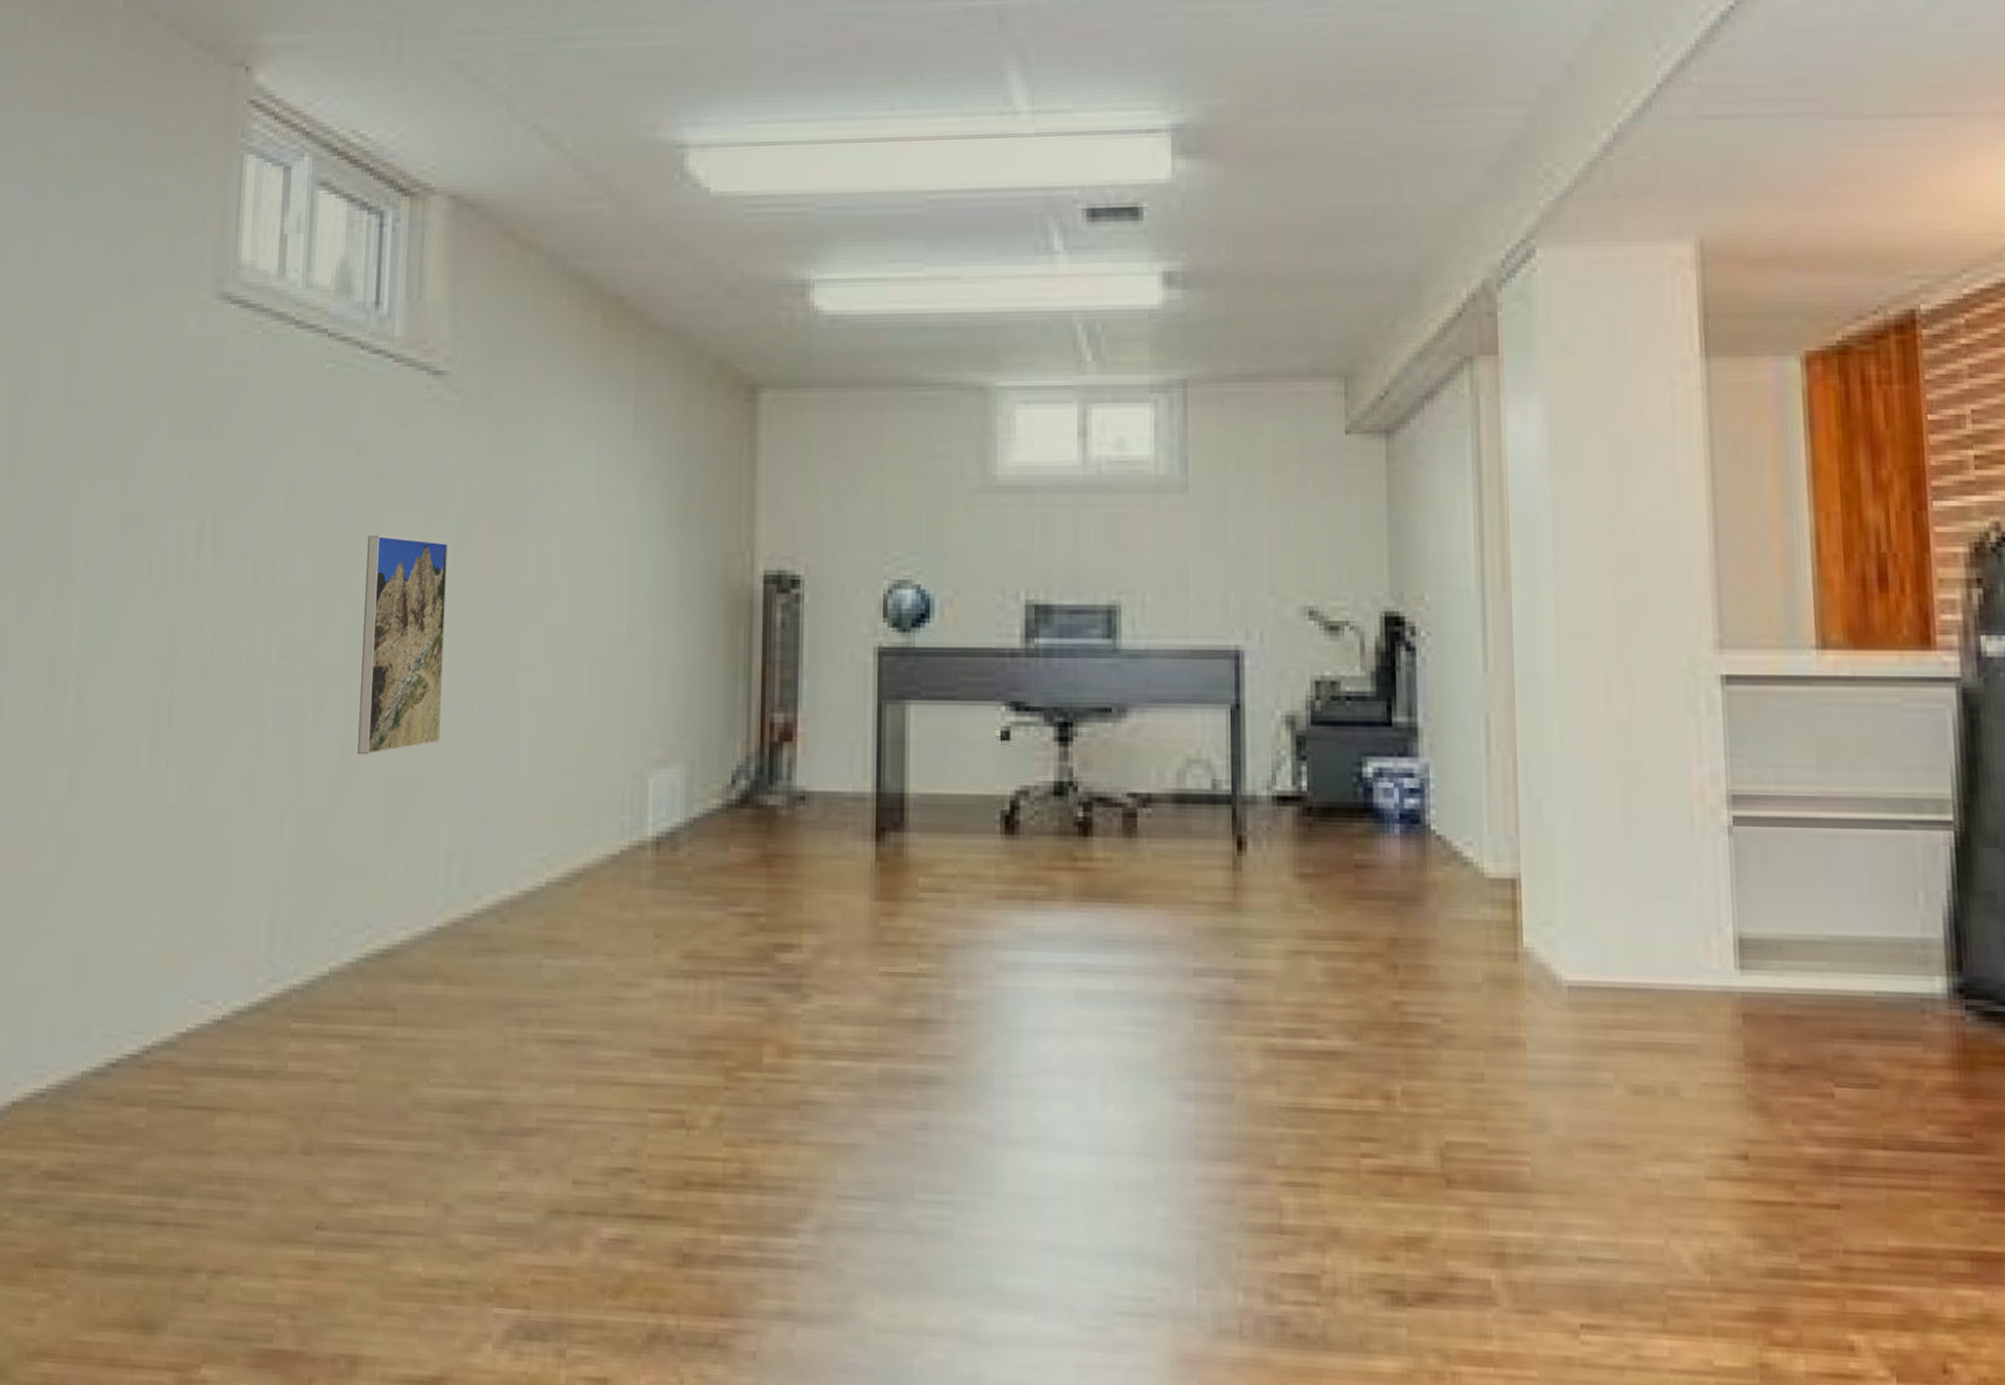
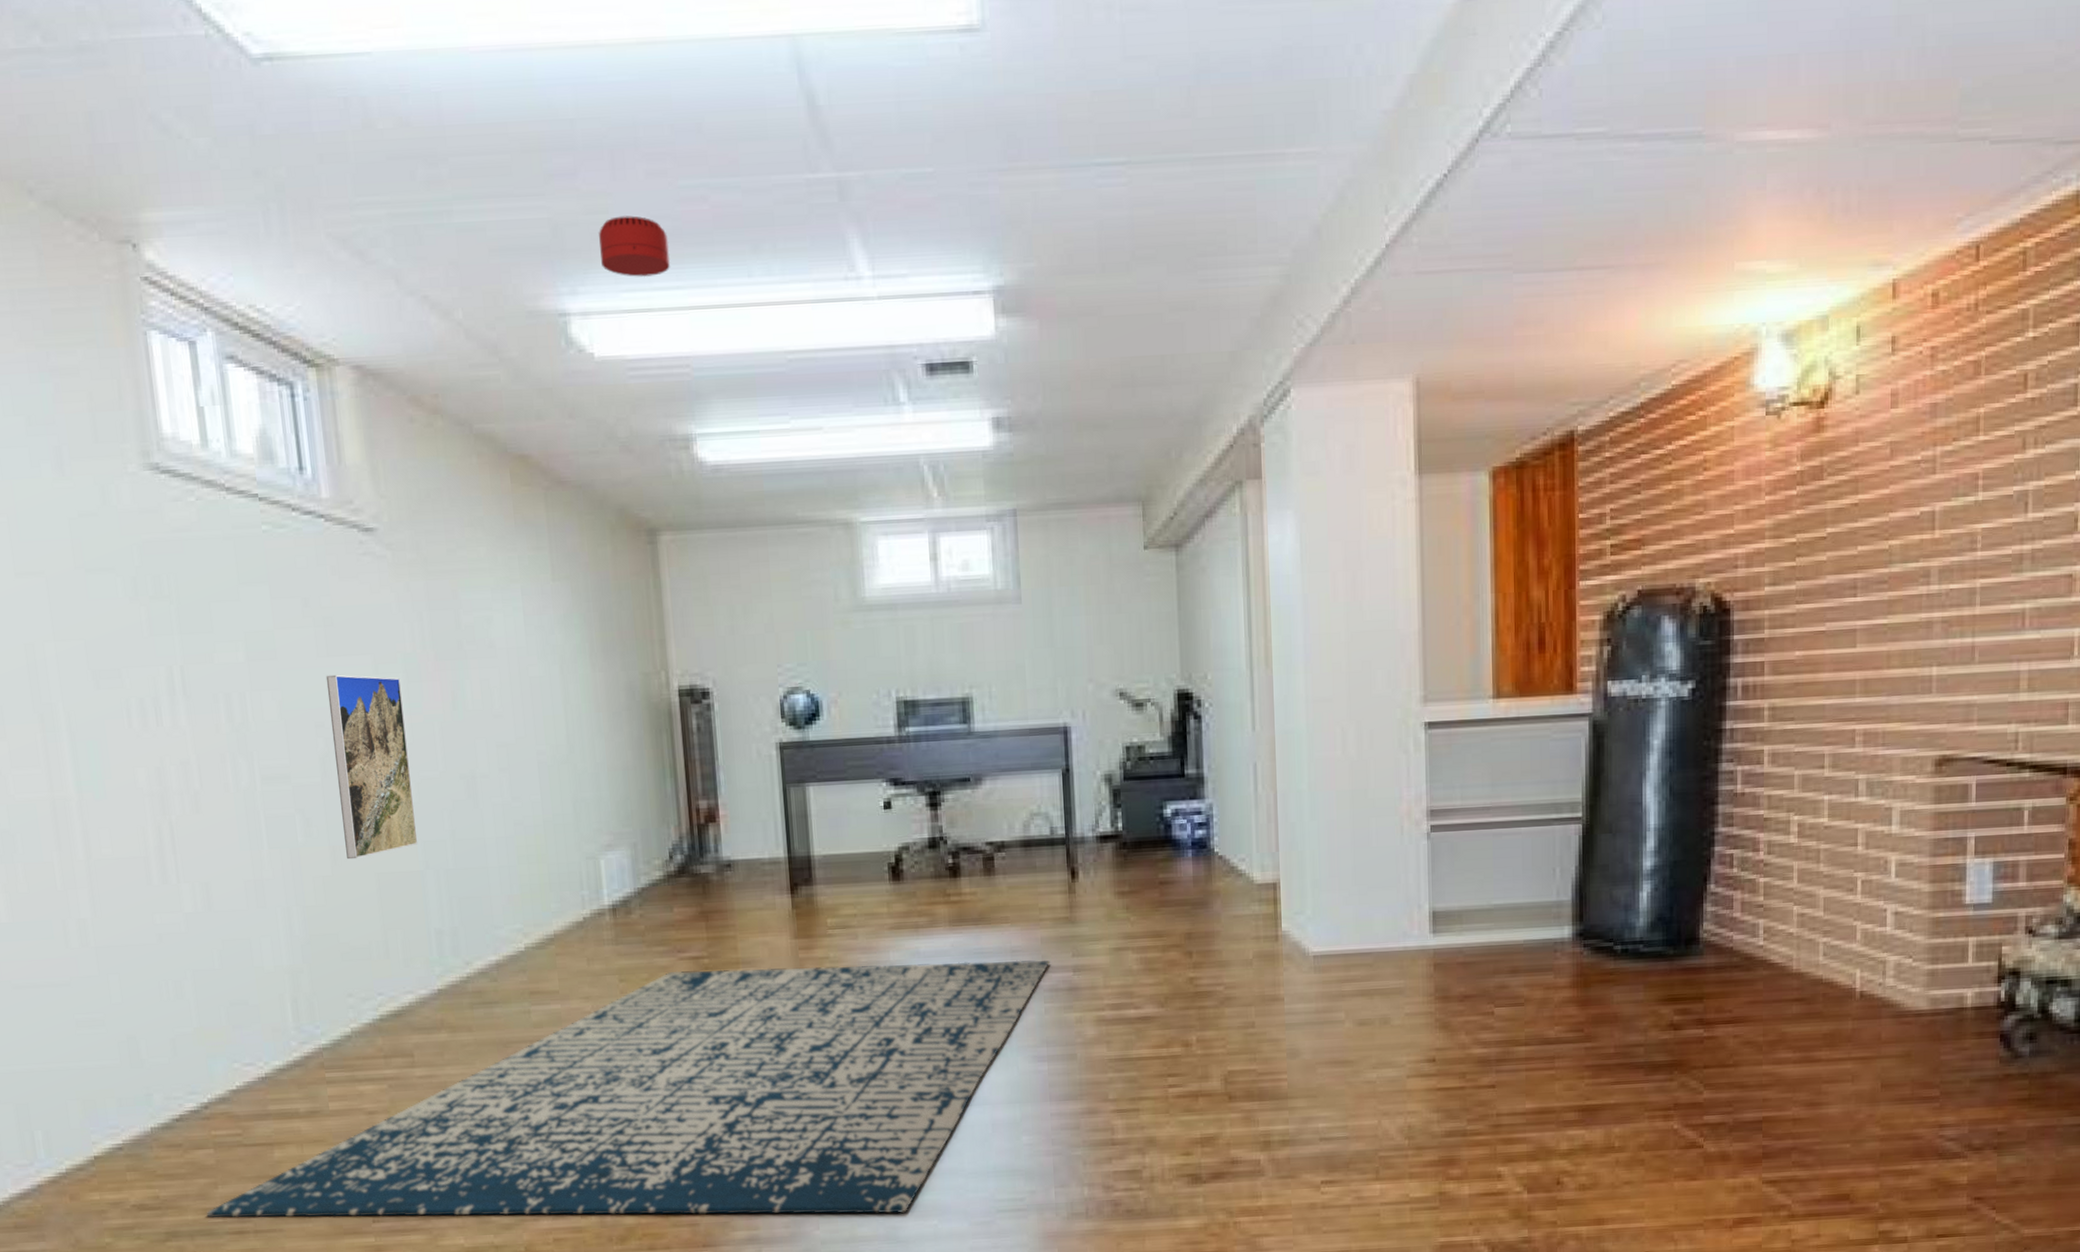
rug: none [124,929,1204,1301] -> present [206,959,1050,1218]
smoke detector: none [729,43,804,108] -> present [599,215,670,277]

